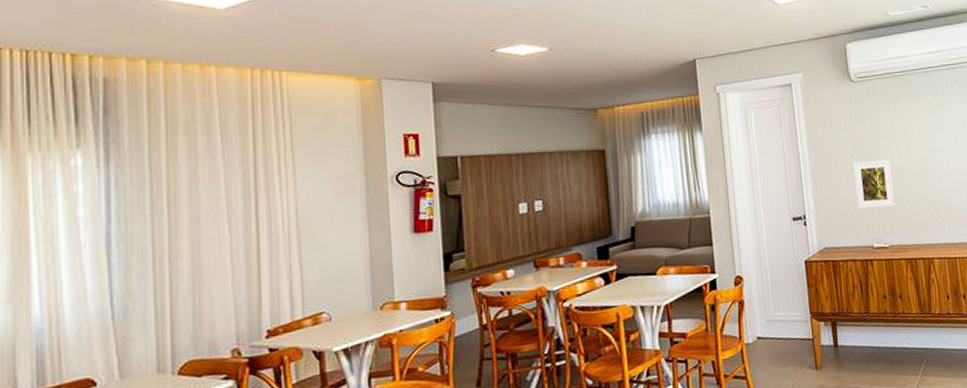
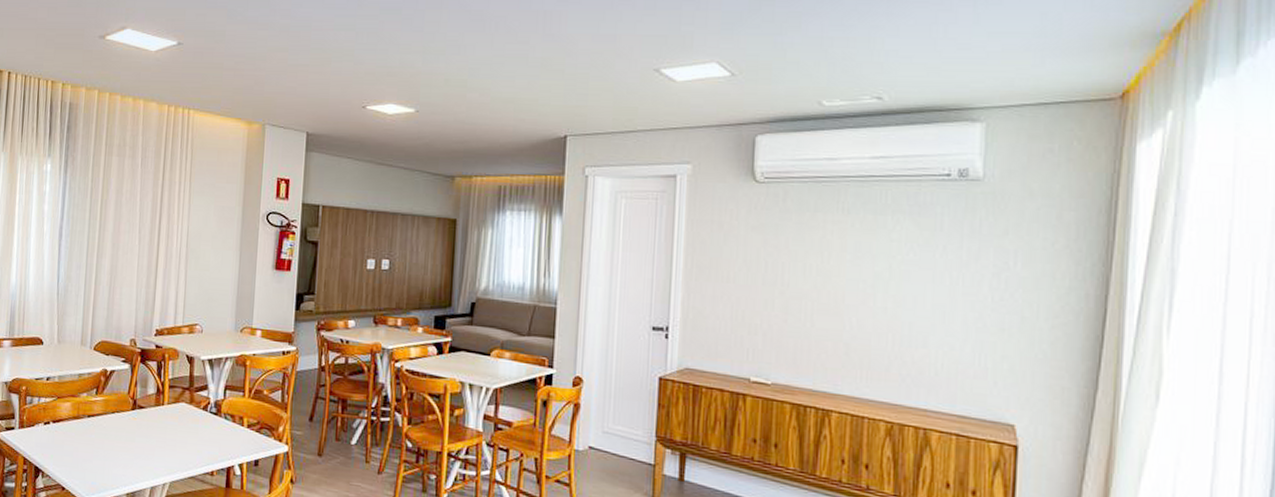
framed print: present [853,159,896,209] -> none [737,276,793,338]

